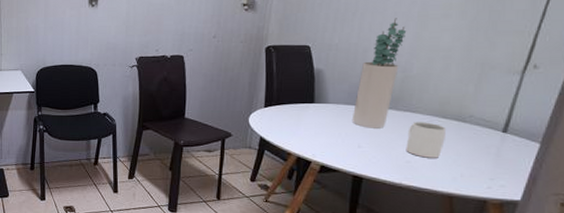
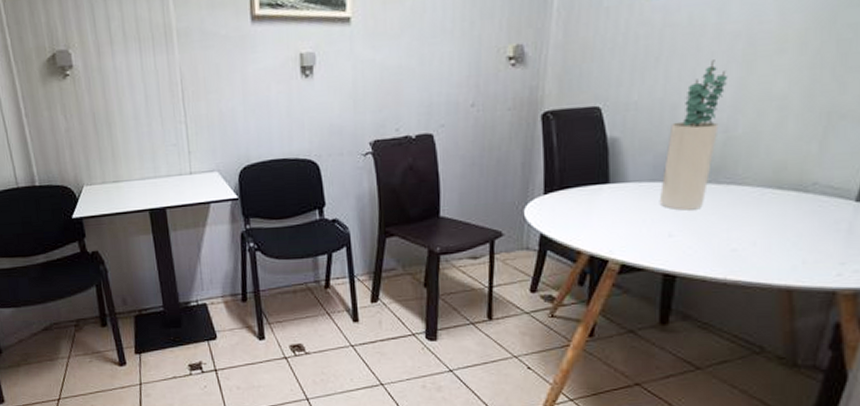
mug: present [406,122,447,158] -> none [730,196,783,243]

